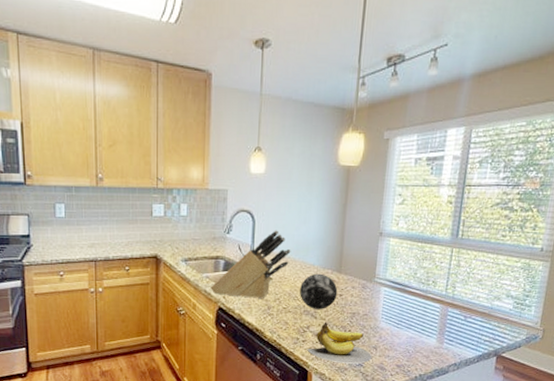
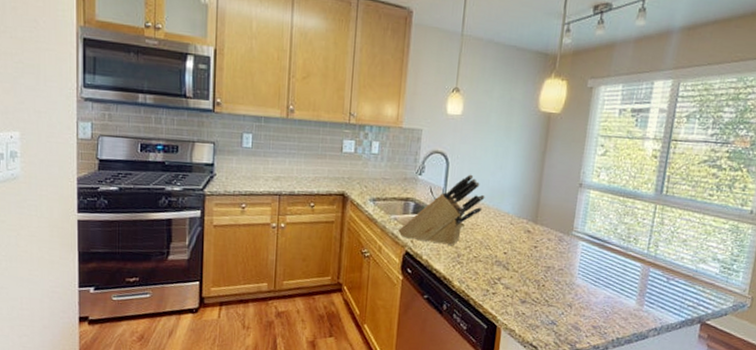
decorative orb: present [300,273,338,309] -> none [492,222,533,261]
banana: present [307,322,372,364] -> none [497,274,567,322]

